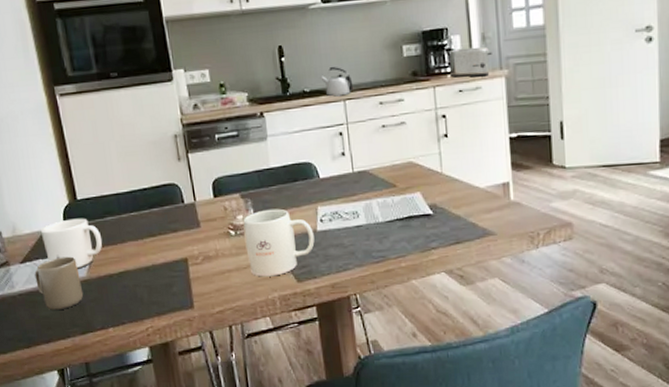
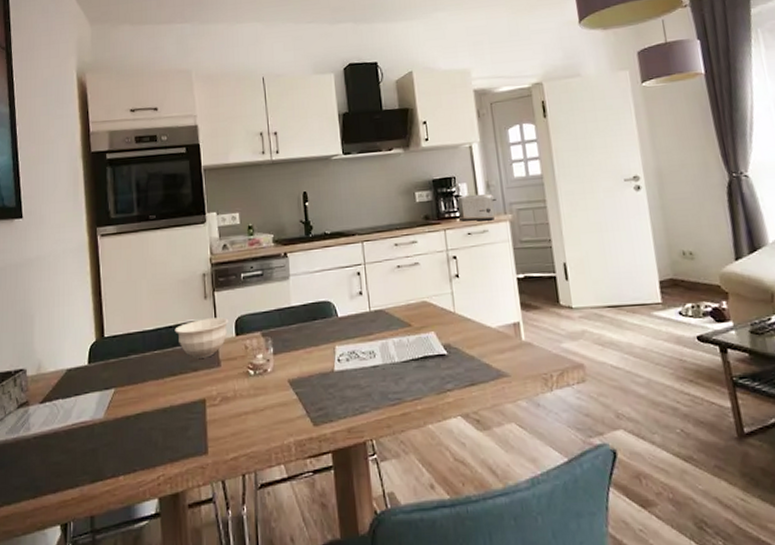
cup: present [34,256,84,311] -> none [52,396,98,456]
mug: present [40,218,103,269] -> none [64,356,124,410]
bowl: none [149,179,206,220] -> present [175,317,229,358]
mug: present [243,208,315,277] -> none [262,347,332,420]
kettle: present [320,66,354,97] -> none [341,210,371,239]

